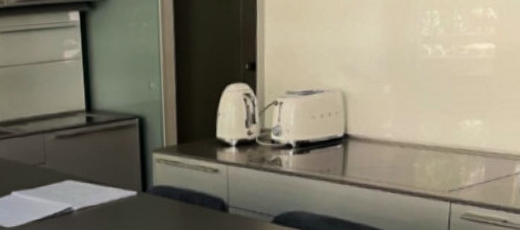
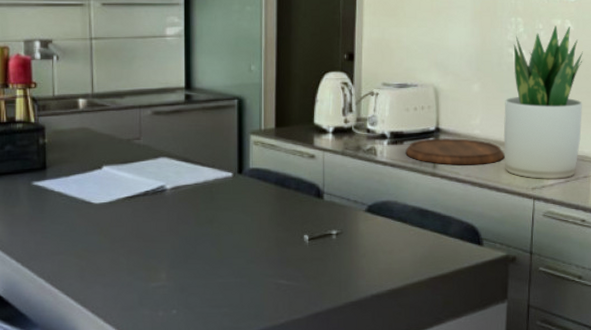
cutting board: none [312,143,419,172] -> present [405,137,505,165]
planter: none [417,15,507,181] -> present [503,25,583,180]

